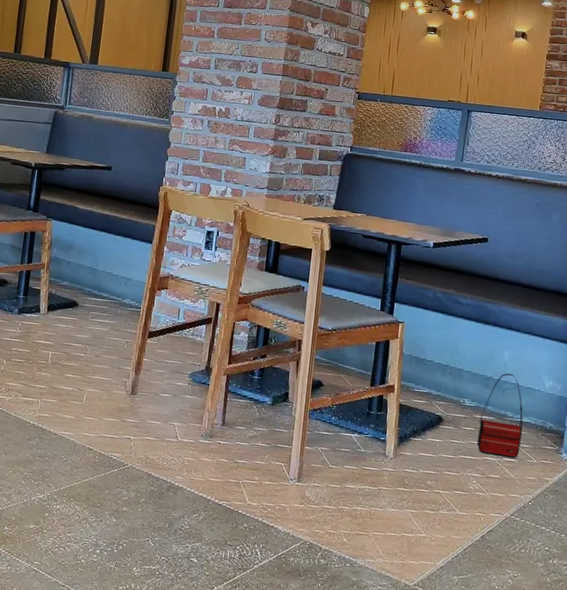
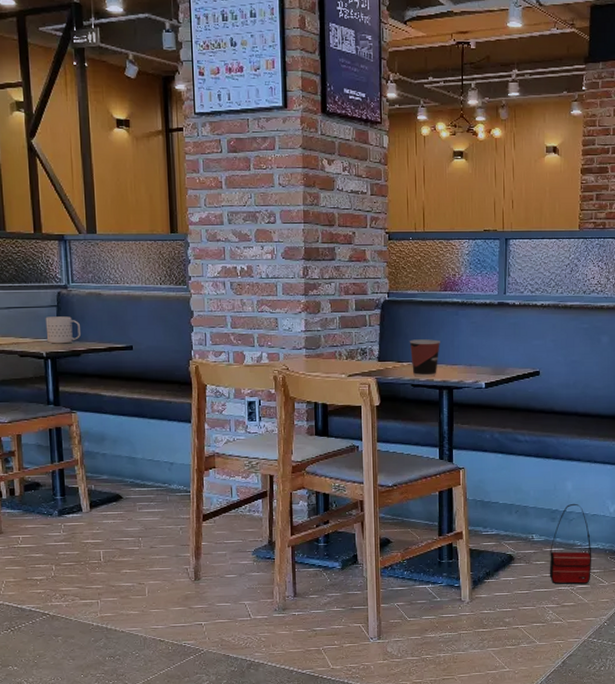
mug: none [37,131,70,158] -> present [45,316,82,344]
cup: none [365,193,396,231] -> present [409,339,441,378]

